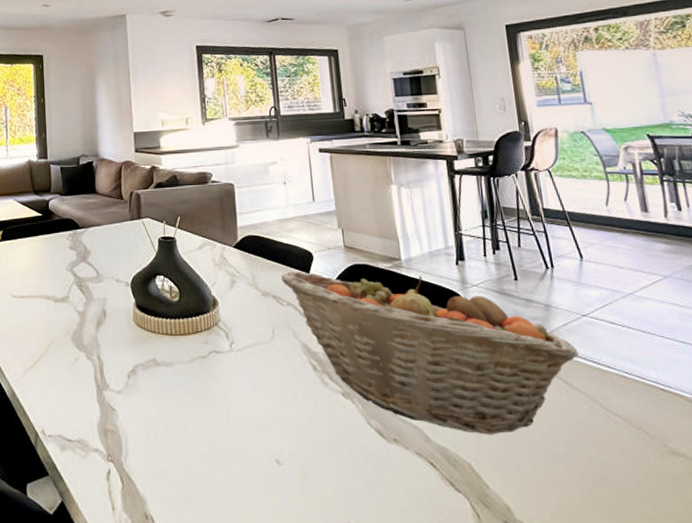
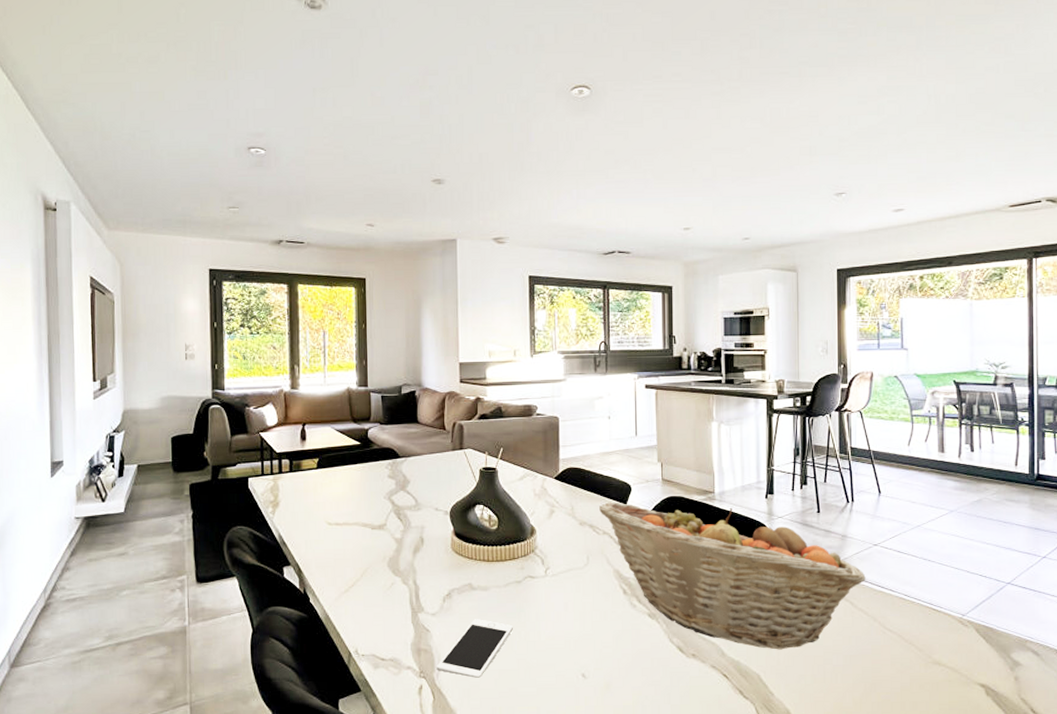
cell phone: none [124,397,201,462] -> present [436,619,513,678]

